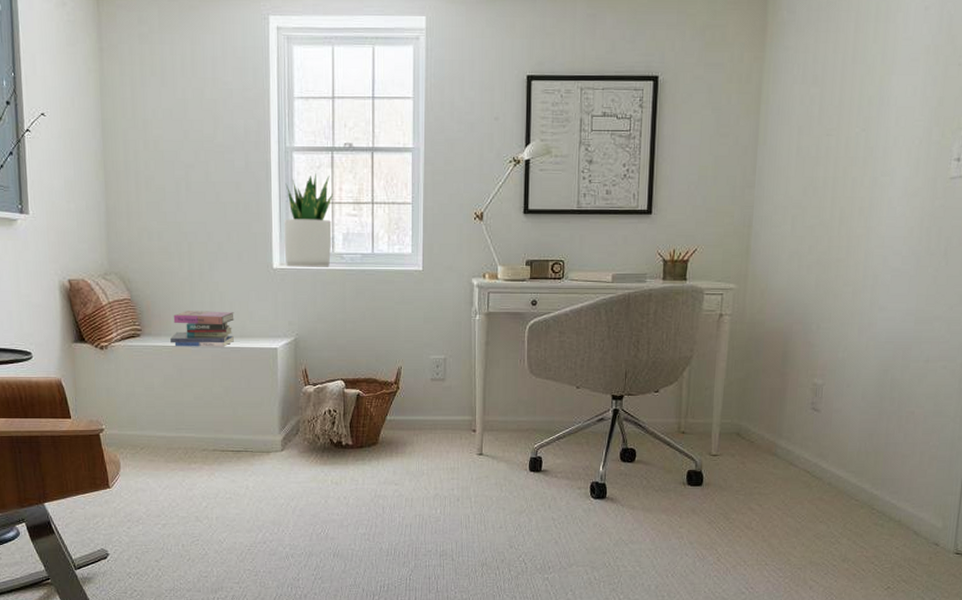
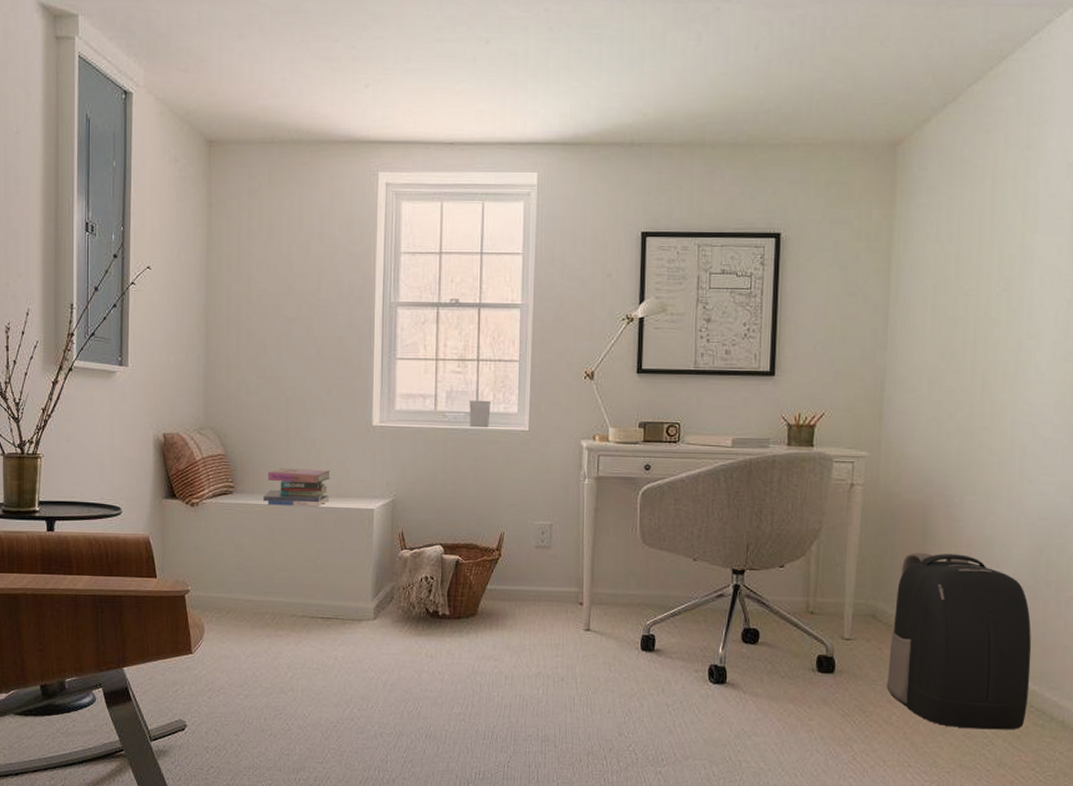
planter: present [283,173,333,267] -> none [385,329,437,426]
candle holder: none [365,242,386,269] -> present [469,400,491,428]
backpack: none [748,375,876,530] -> present [886,552,1032,730]

